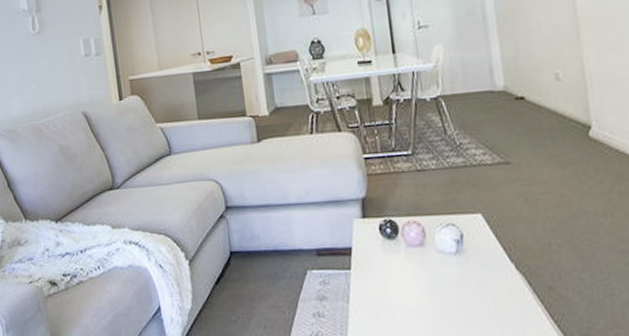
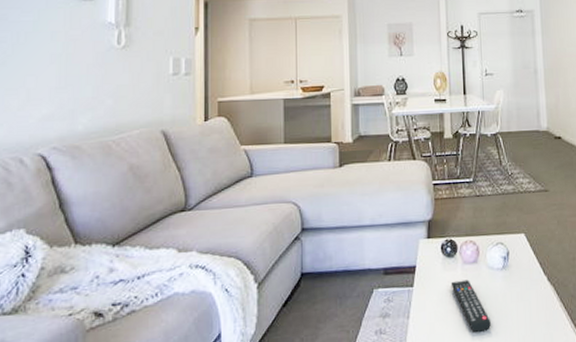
remote control: none [393,264,446,323] -> present [450,279,491,333]

